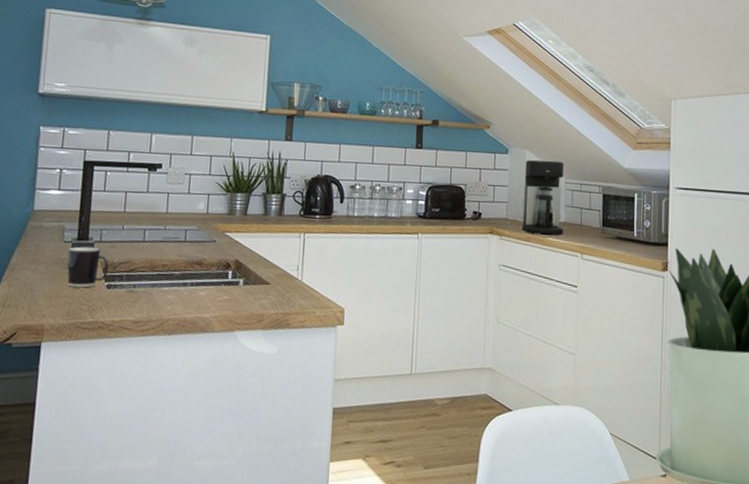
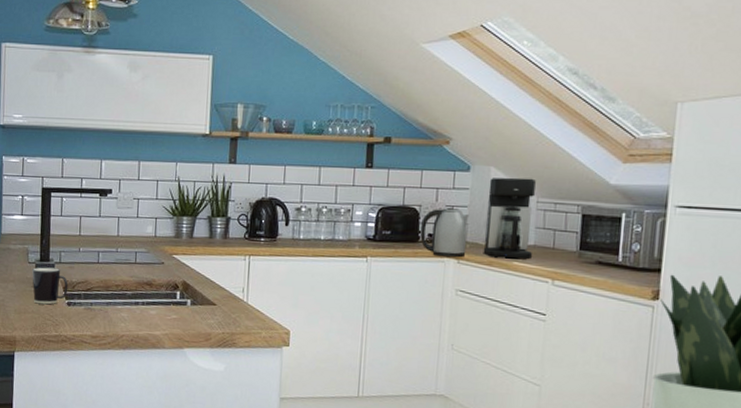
kettle: none [466,186,509,235] -> present [420,207,470,258]

